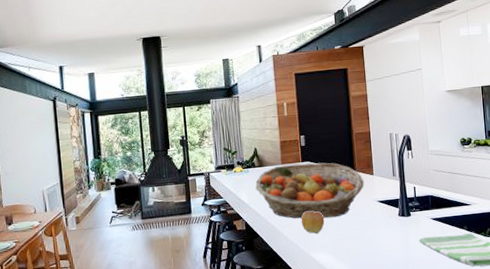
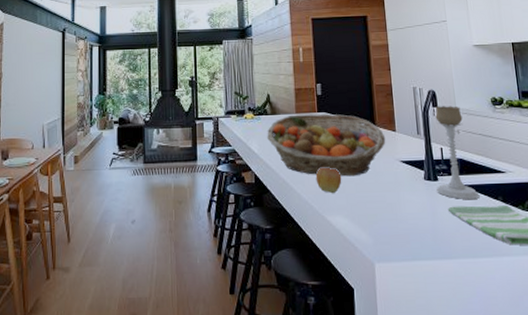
candle holder: none [409,148,447,231] -> present [435,106,480,199]

